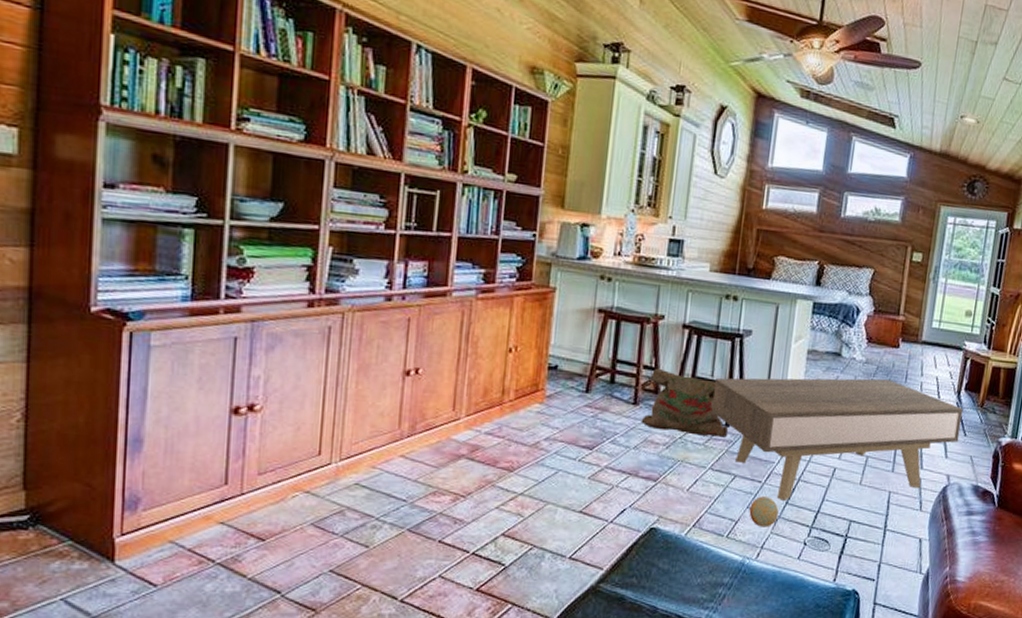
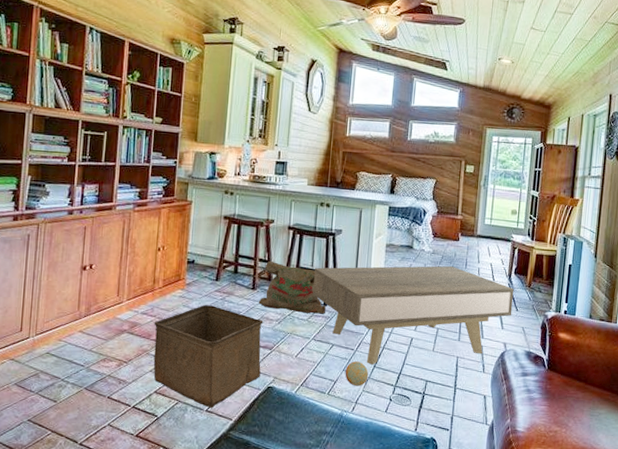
storage bin: none [500,423,647,555] -> present [153,305,264,408]

